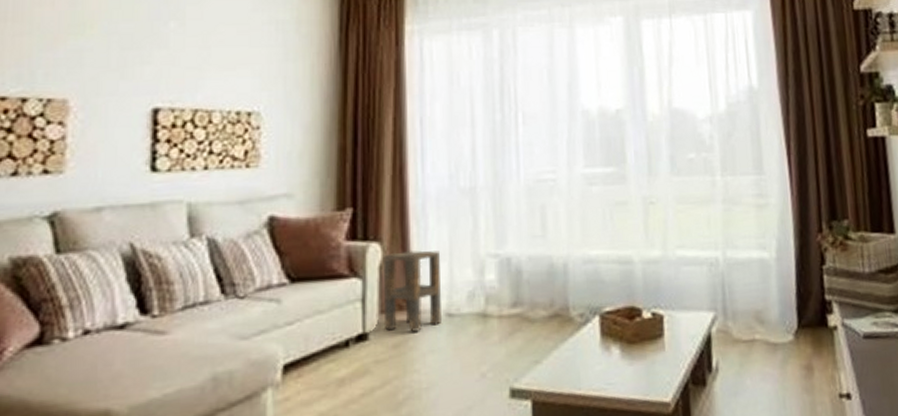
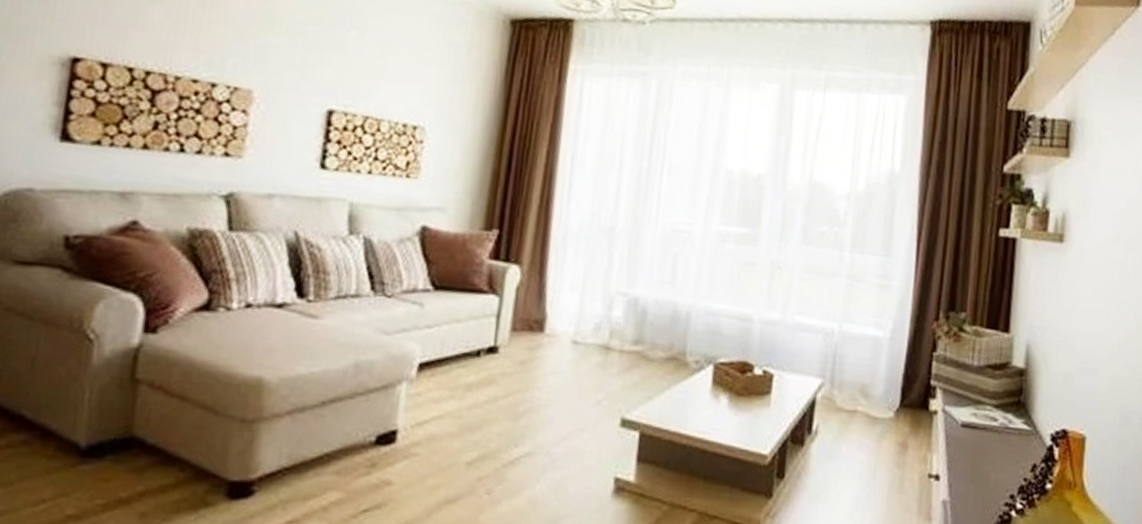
side table: present [384,250,441,332] -> none [514,277,573,353]

